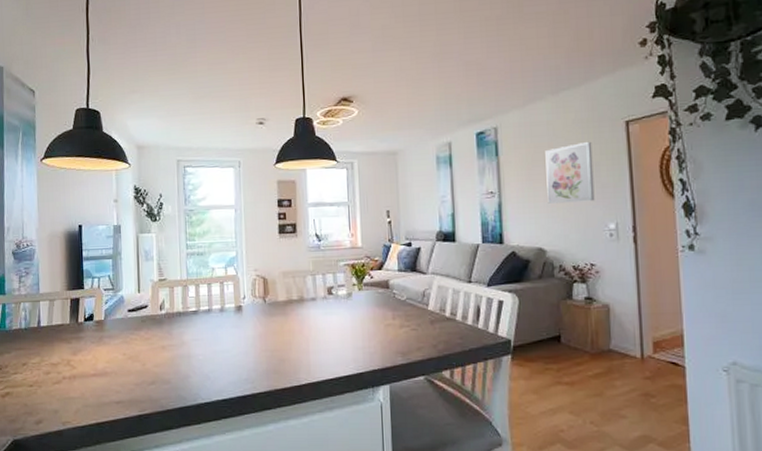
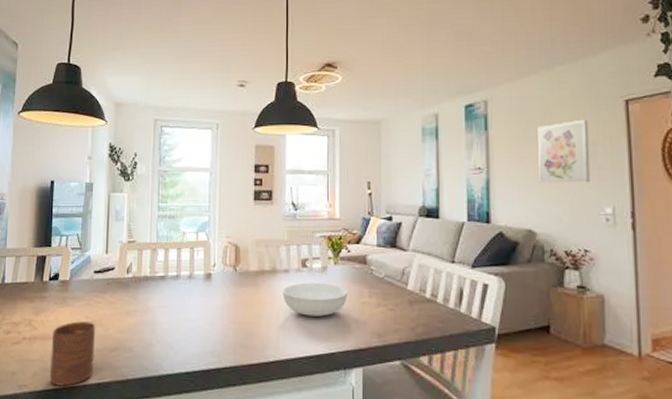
cup: none [91,358,134,420] -> present [49,321,96,386]
serving bowl: none [310,308,372,340] -> present [282,282,347,317]

